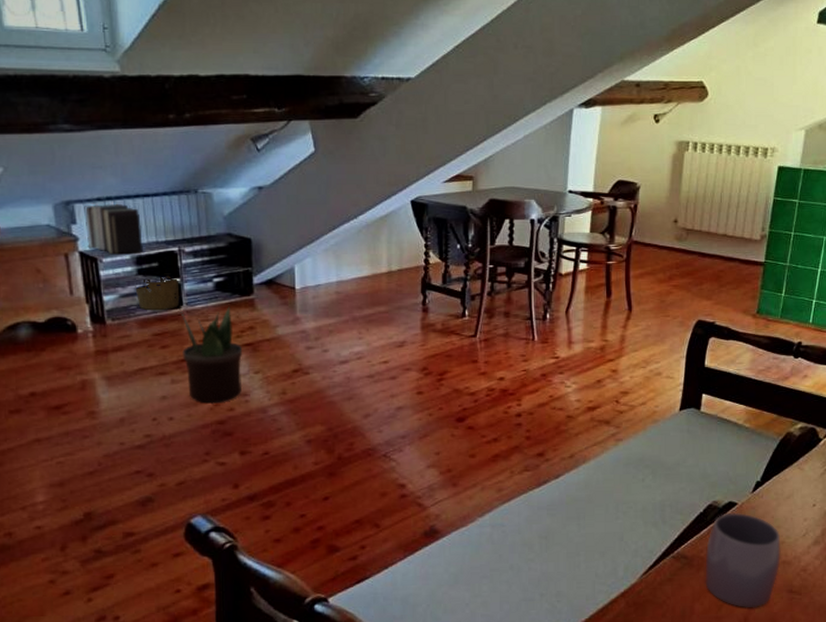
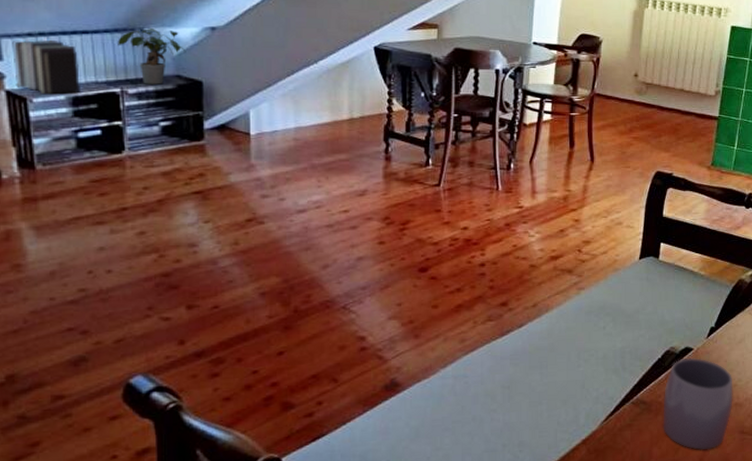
basket: present [135,273,180,311] -> none [70,116,122,156]
potted plant: none [175,189,236,243] -> present [118,27,186,85]
planter: present [180,306,243,402] -> none [122,152,192,254]

